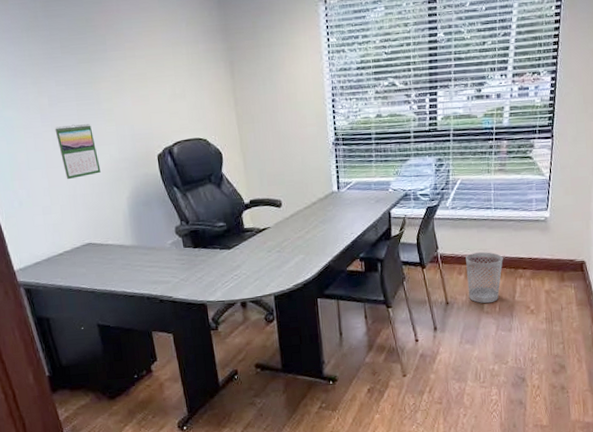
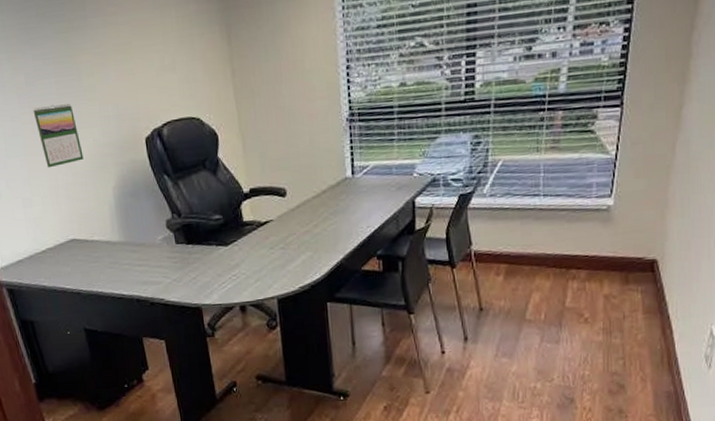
wastebasket: present [465,252,503,304] -> none [505,248,552,310]

